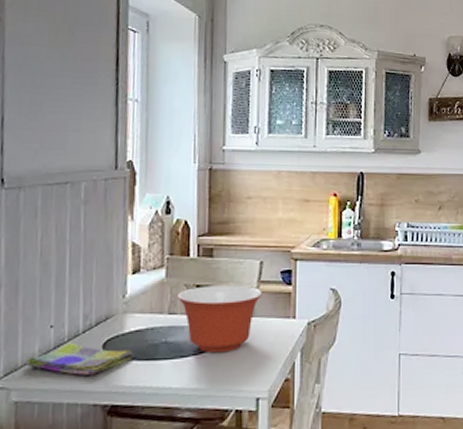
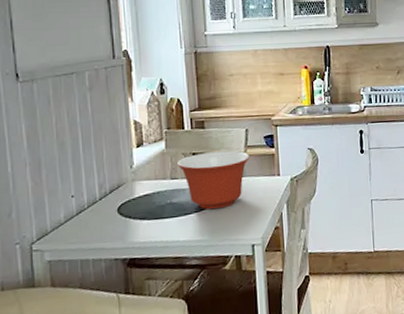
dish towel: present [24,342,134,376] -> none [53,208,145,236]

